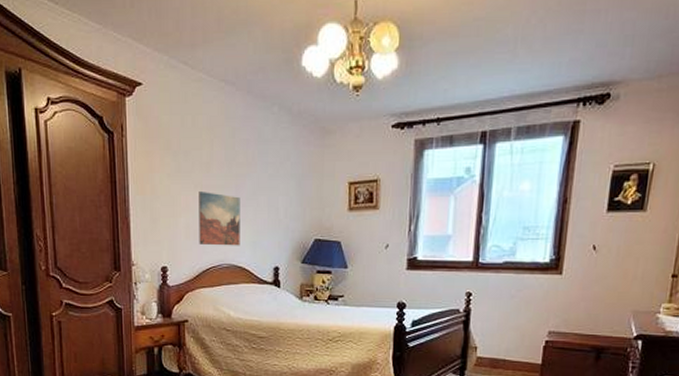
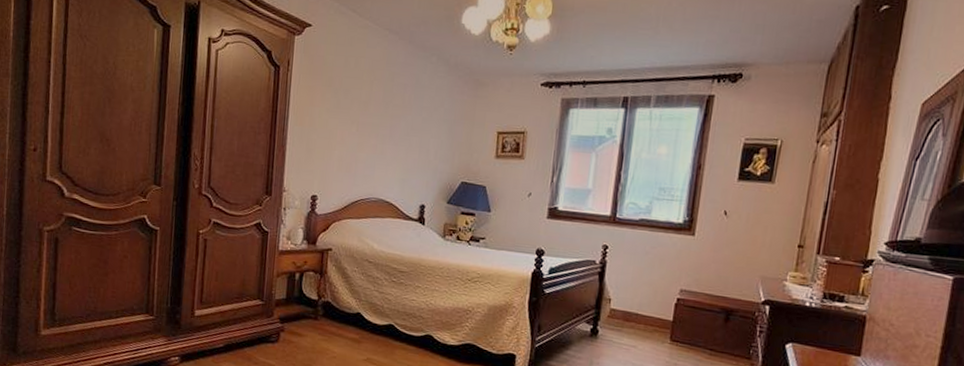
wall art: present [199,192,240,246] -> none [350,128,394,182]

